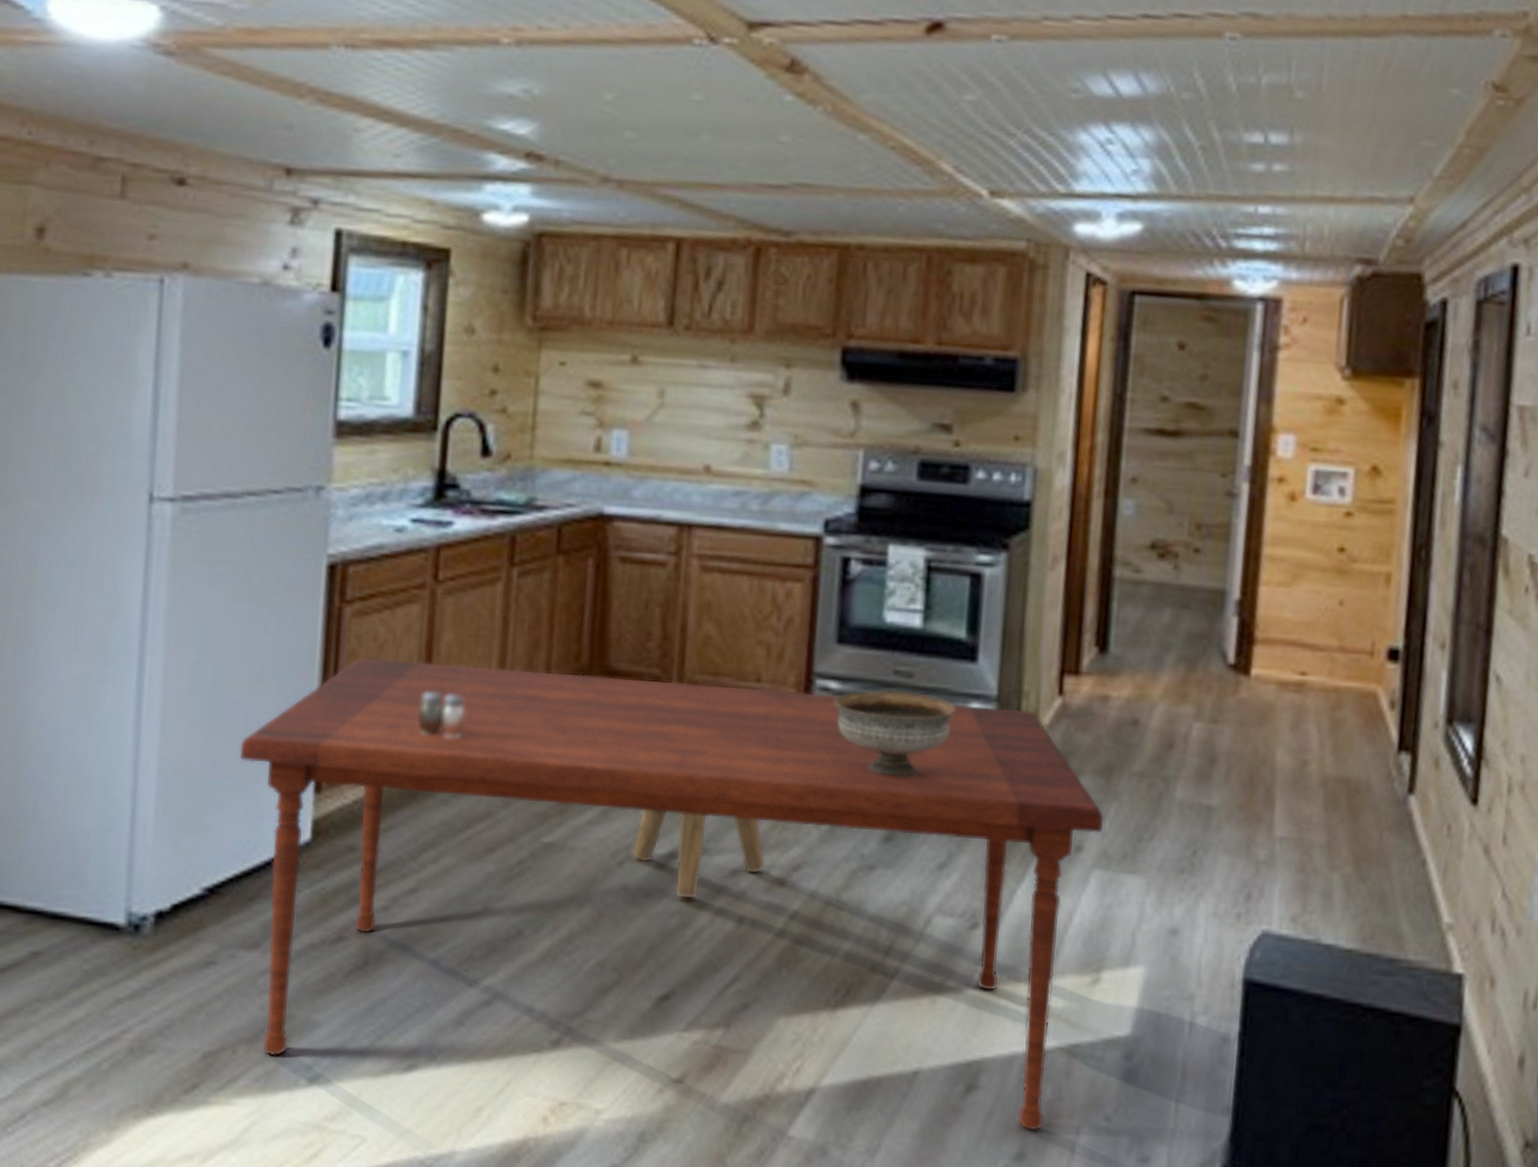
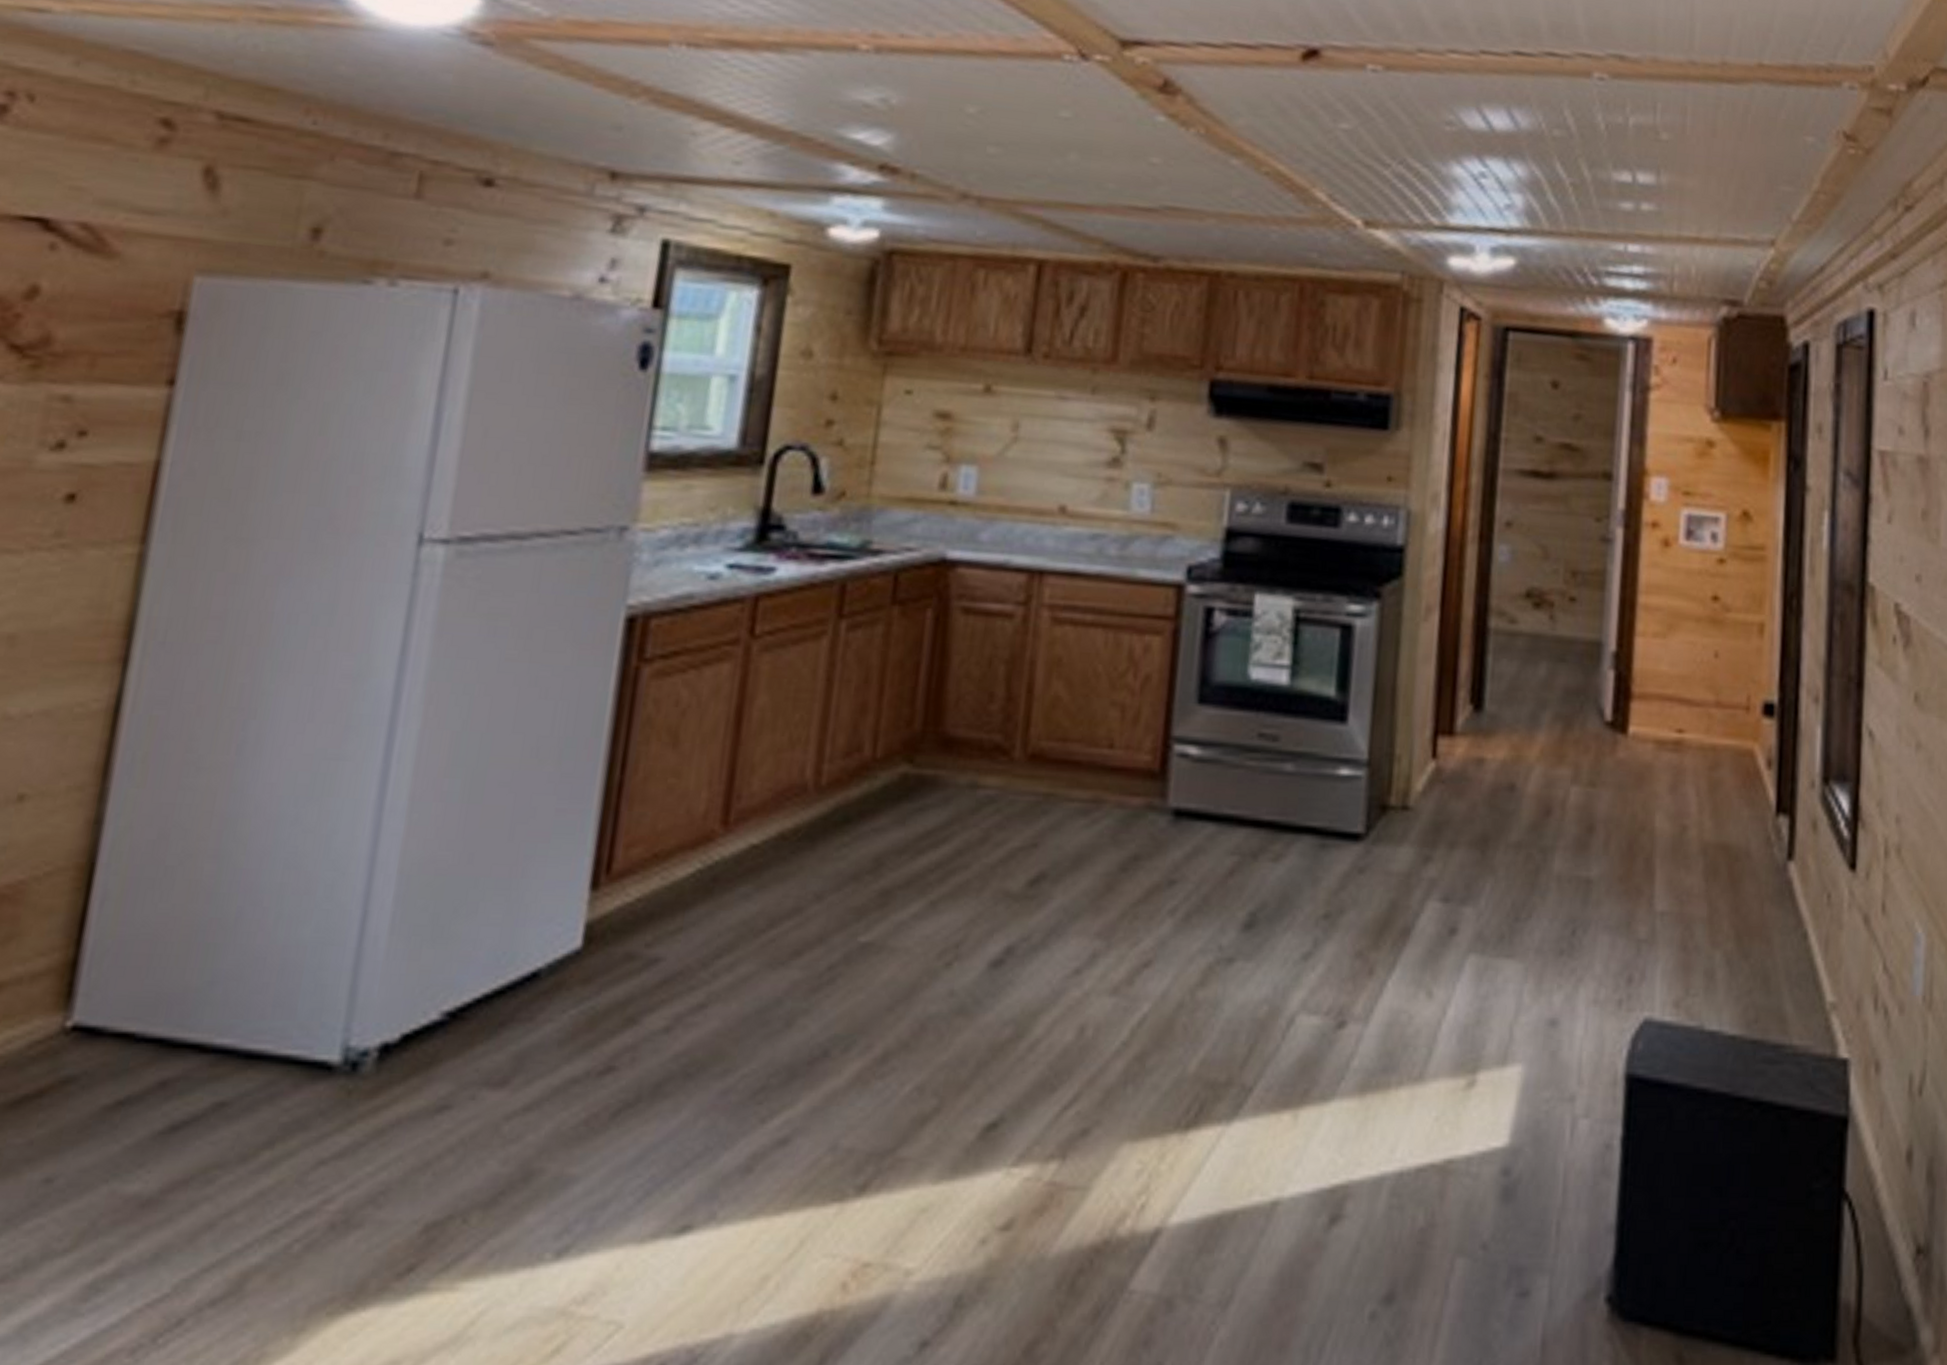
dining table: present [240,657,1103,1131] -> none [501,725,1479,1266]
salt and pepper shaker: present [418,692,465,738] -> none [721,766,776,820]
stool: present [631,809,766,900] -> none [961,899,1113,1006]
bowl: present [833,689,955,777] -> none [1192,755,1323,854]

